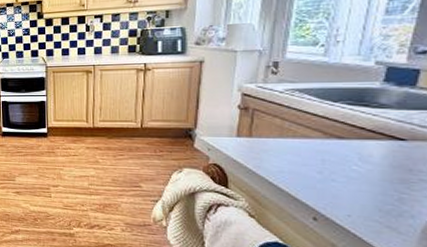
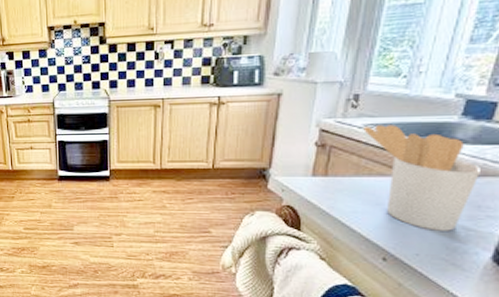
utensil holder: none [285,90,410,194] -> present [363,125,482,231]

